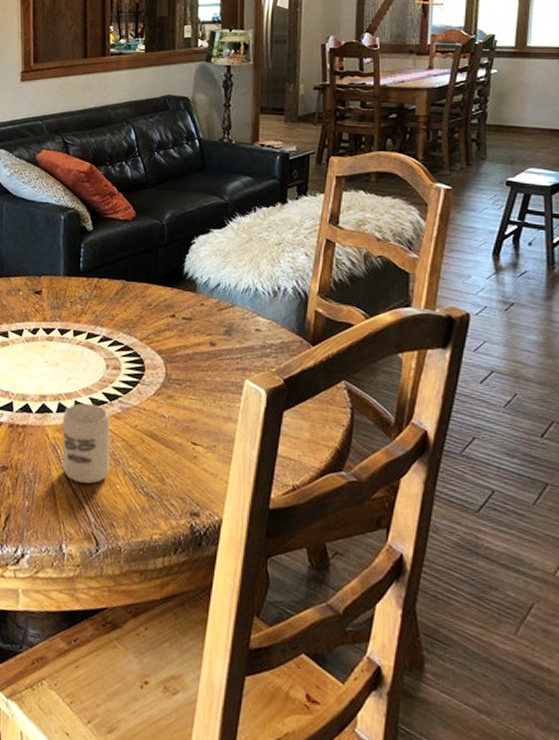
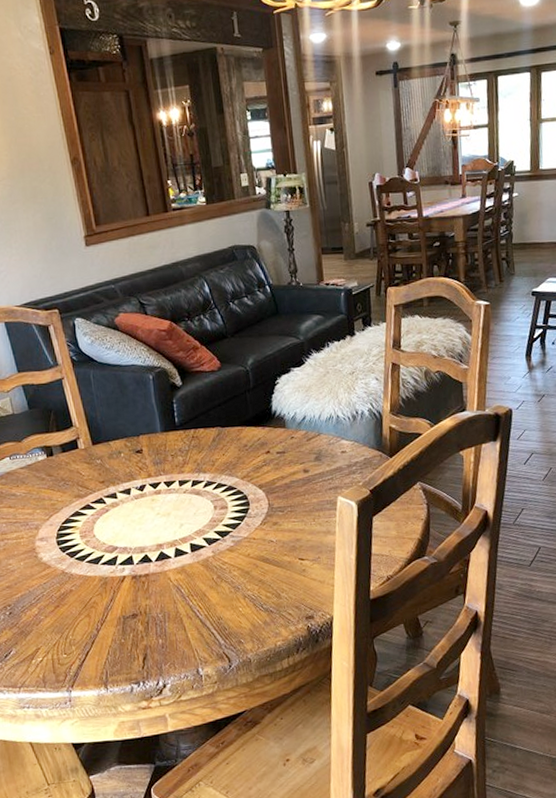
cup: present [62,403,110,484] -> none [181,543,231,613]

